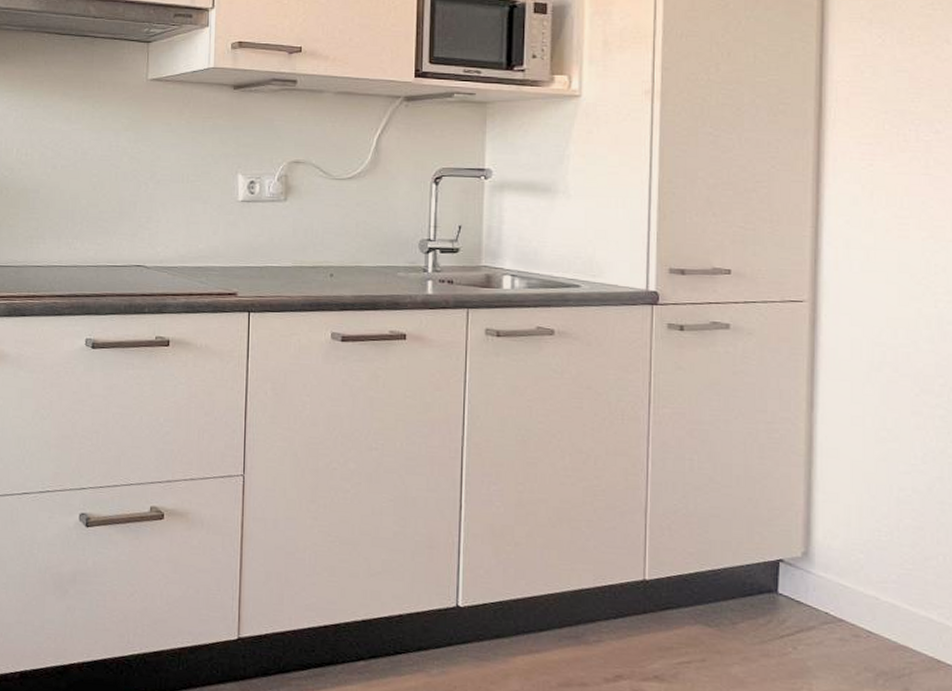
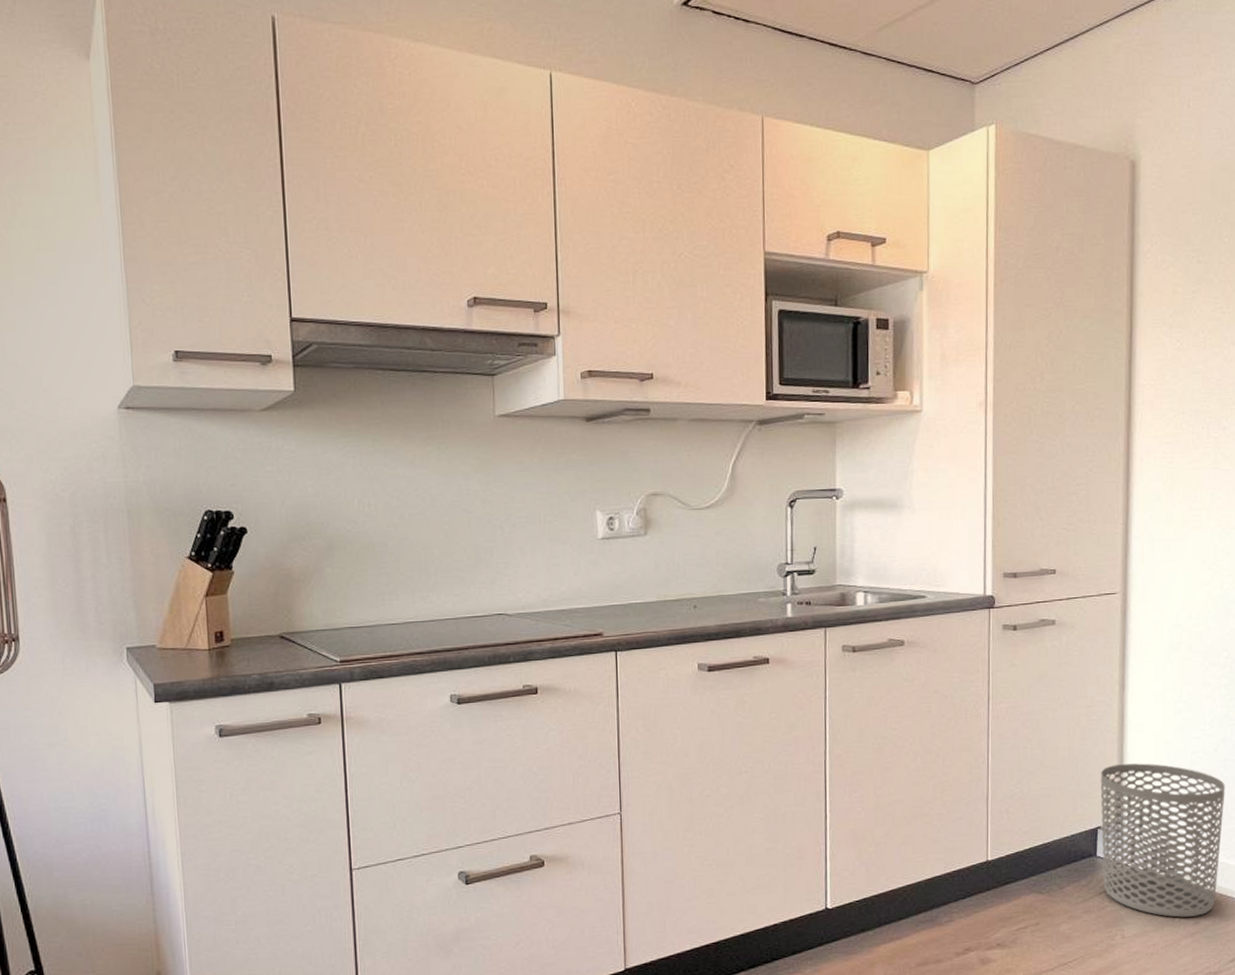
waste bin: none [782,491,943,682] -> present [1100,763,1225,918]

